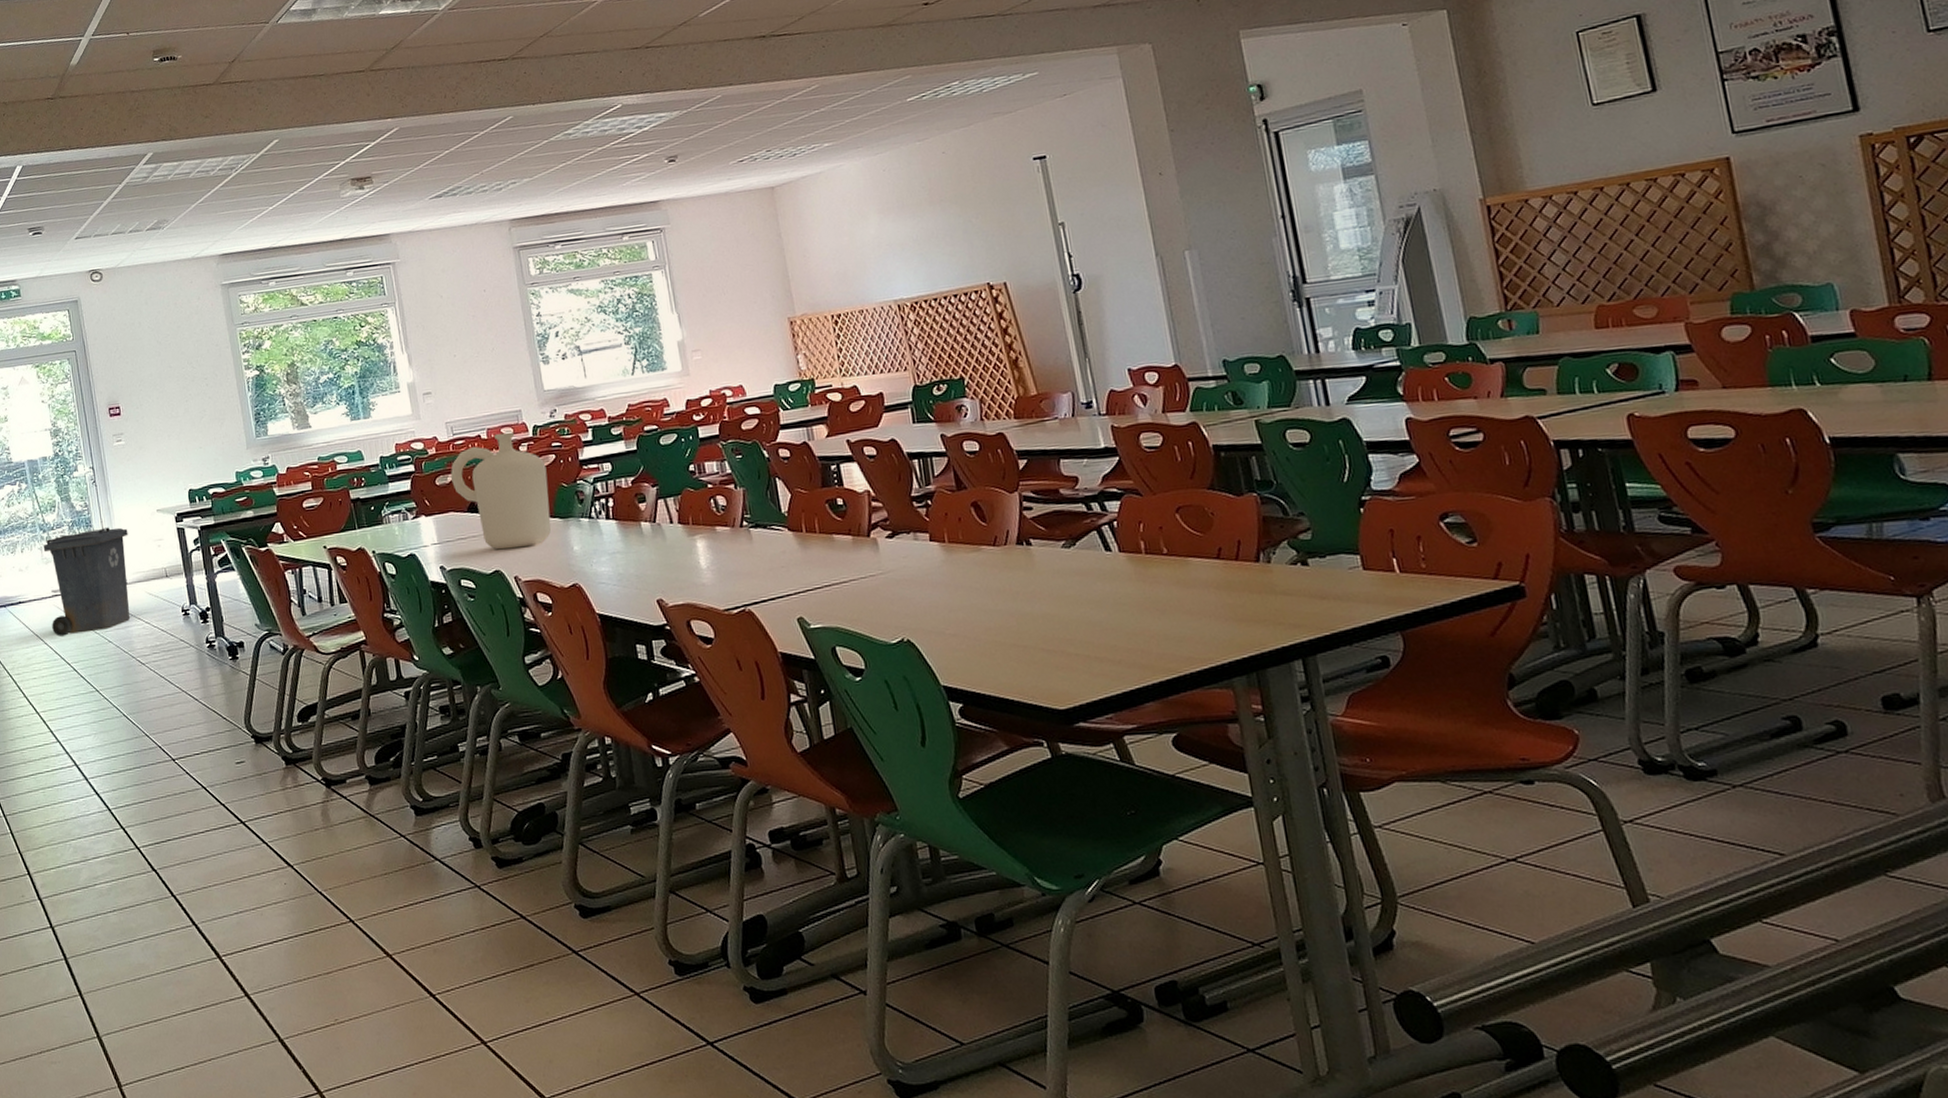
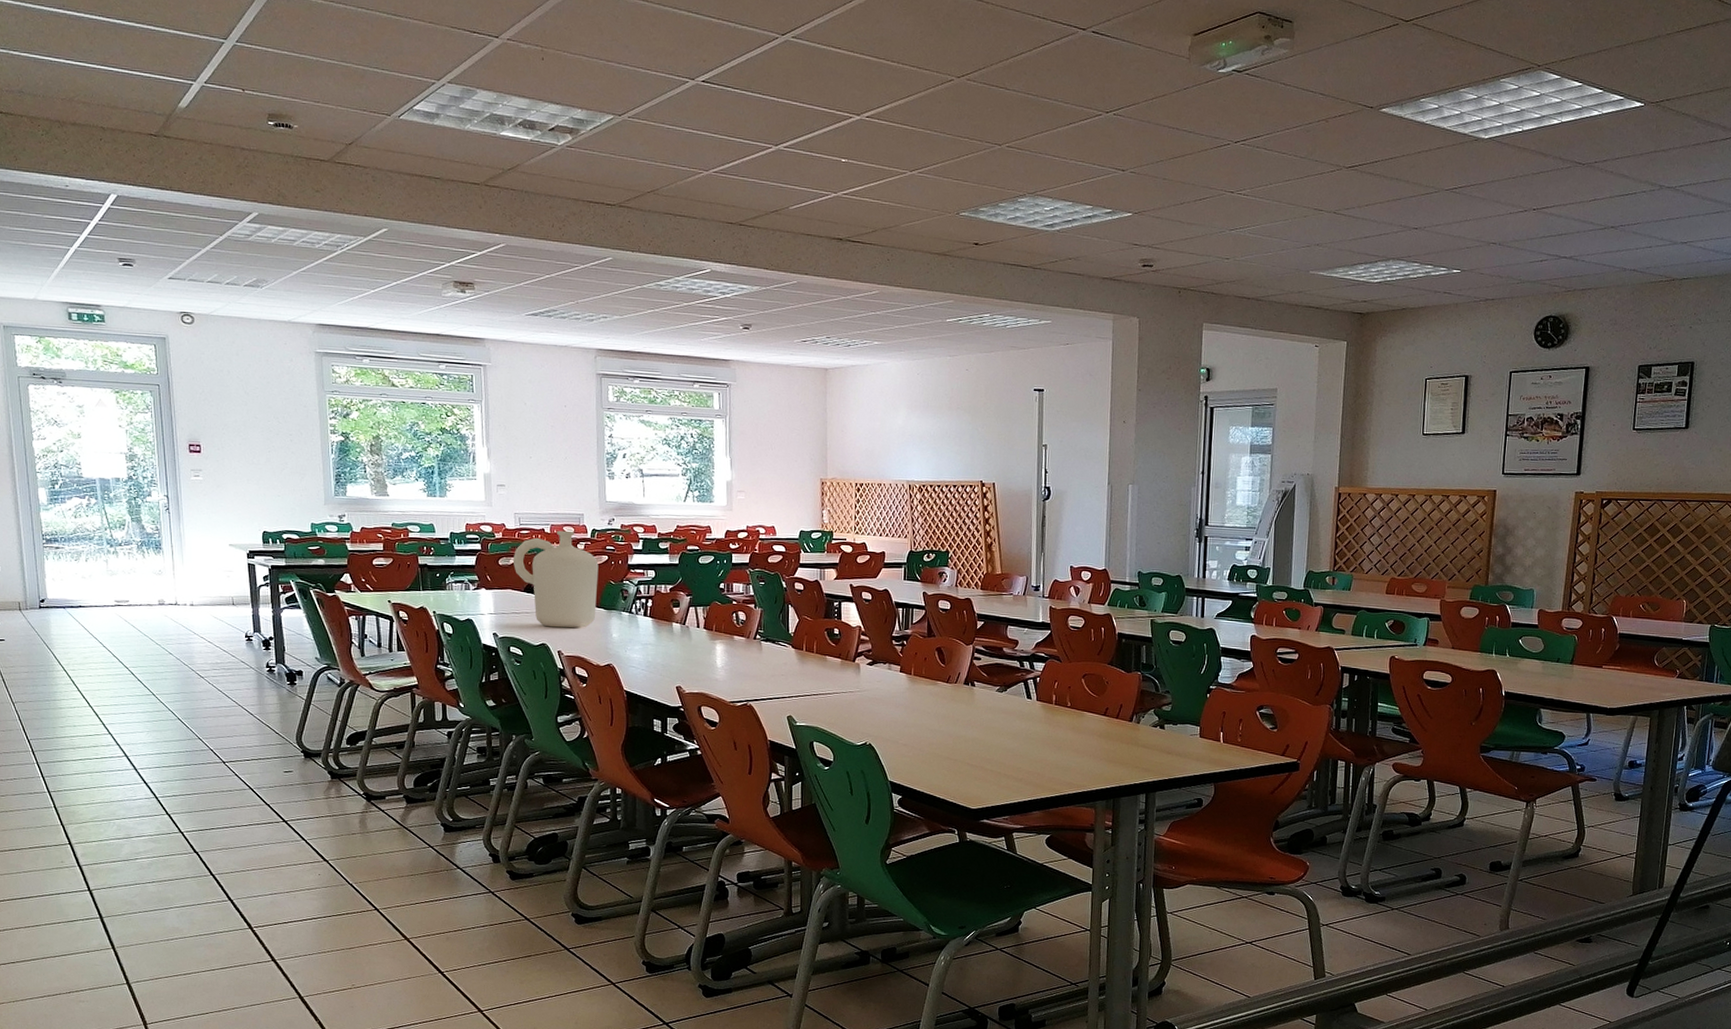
recycling bin: present [43,527,130,636] -> none [109,552,198,643]

